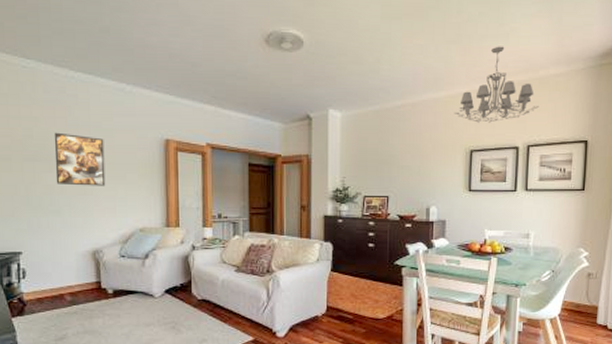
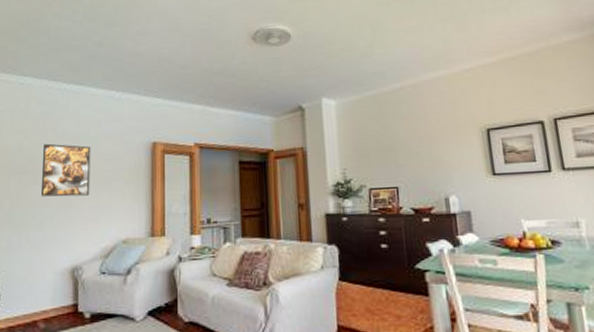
chandelier: present [454,46,539,123] -> none [460,19,558,99]

